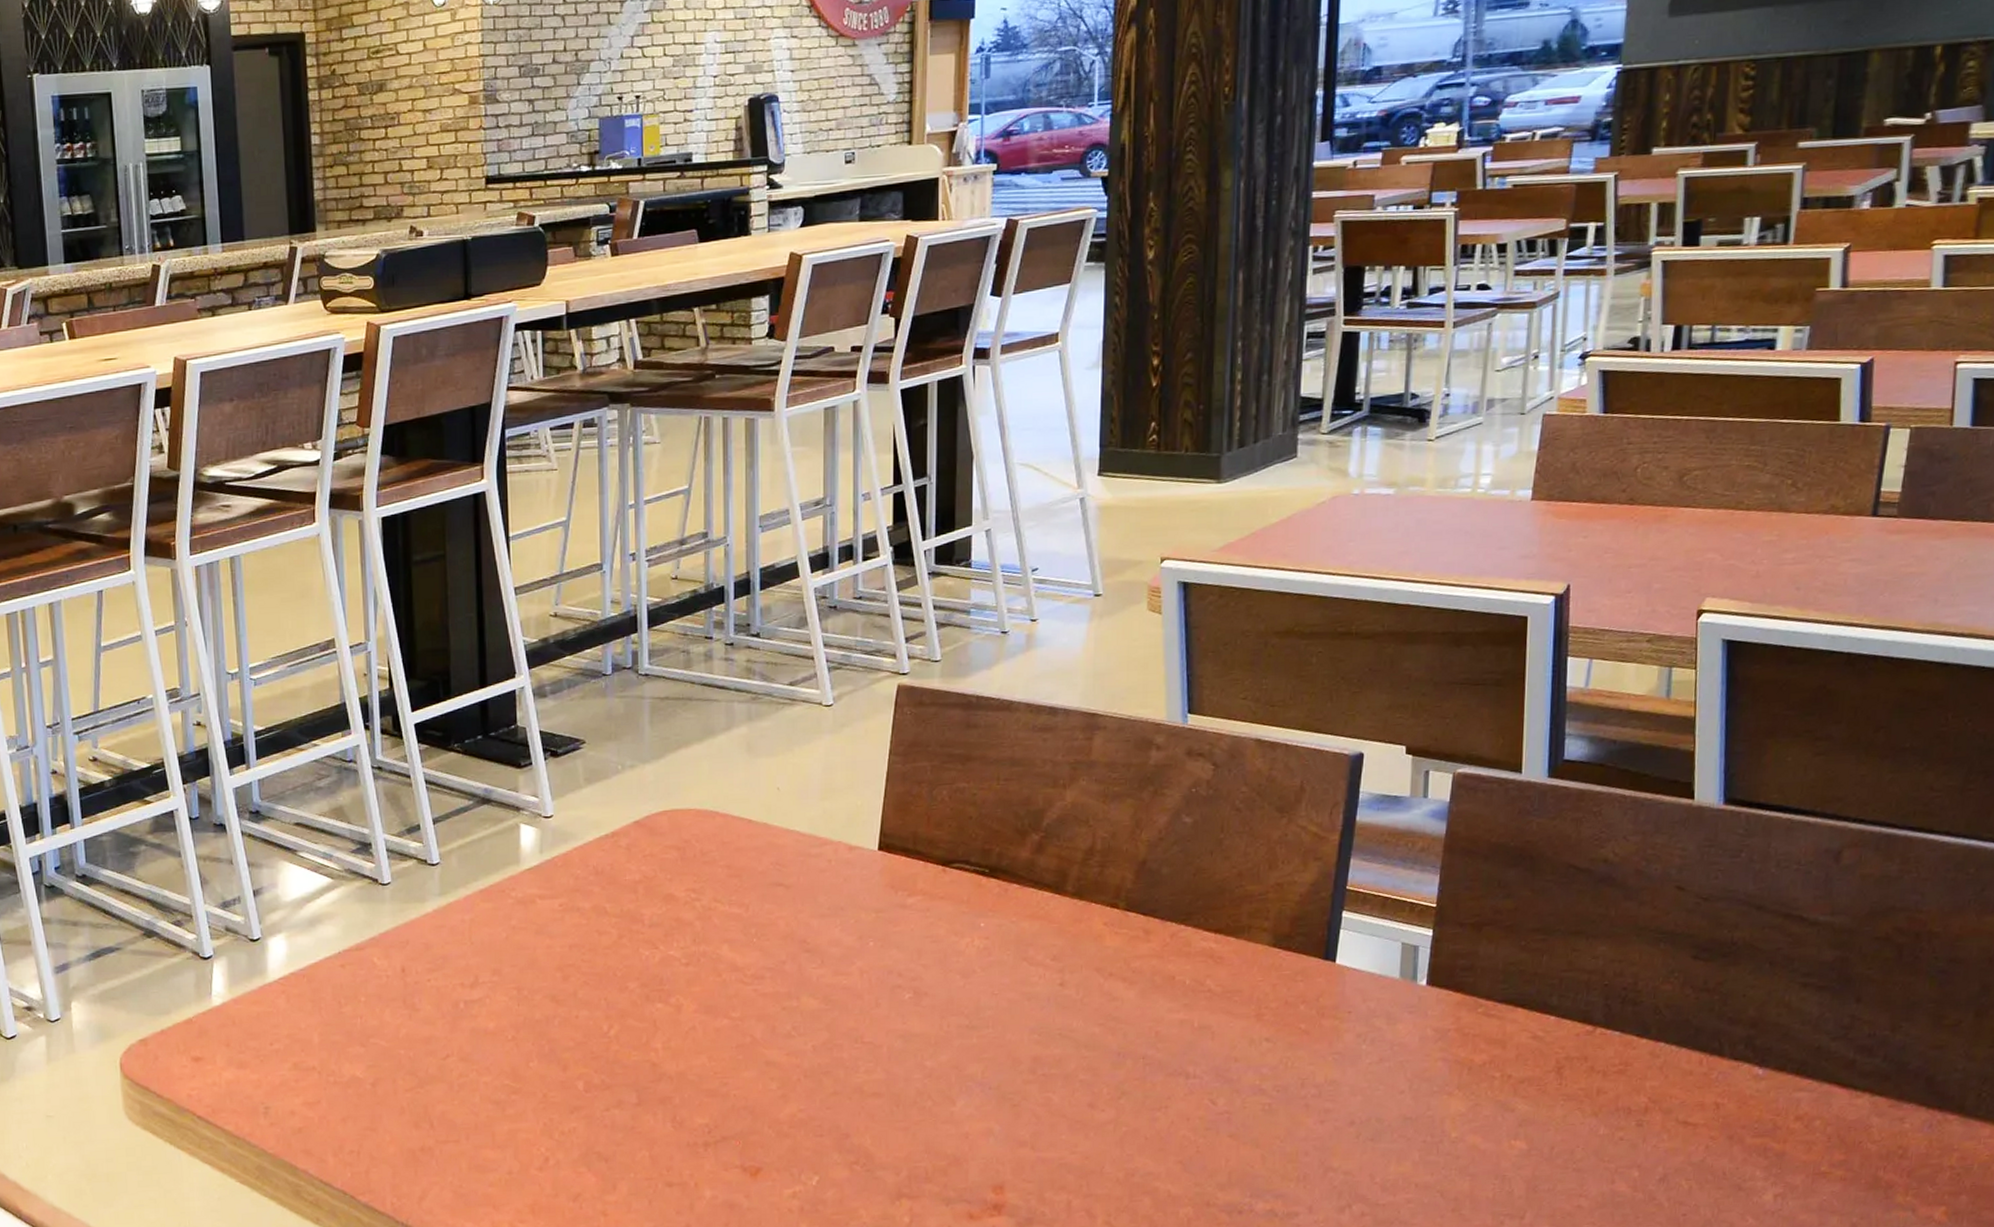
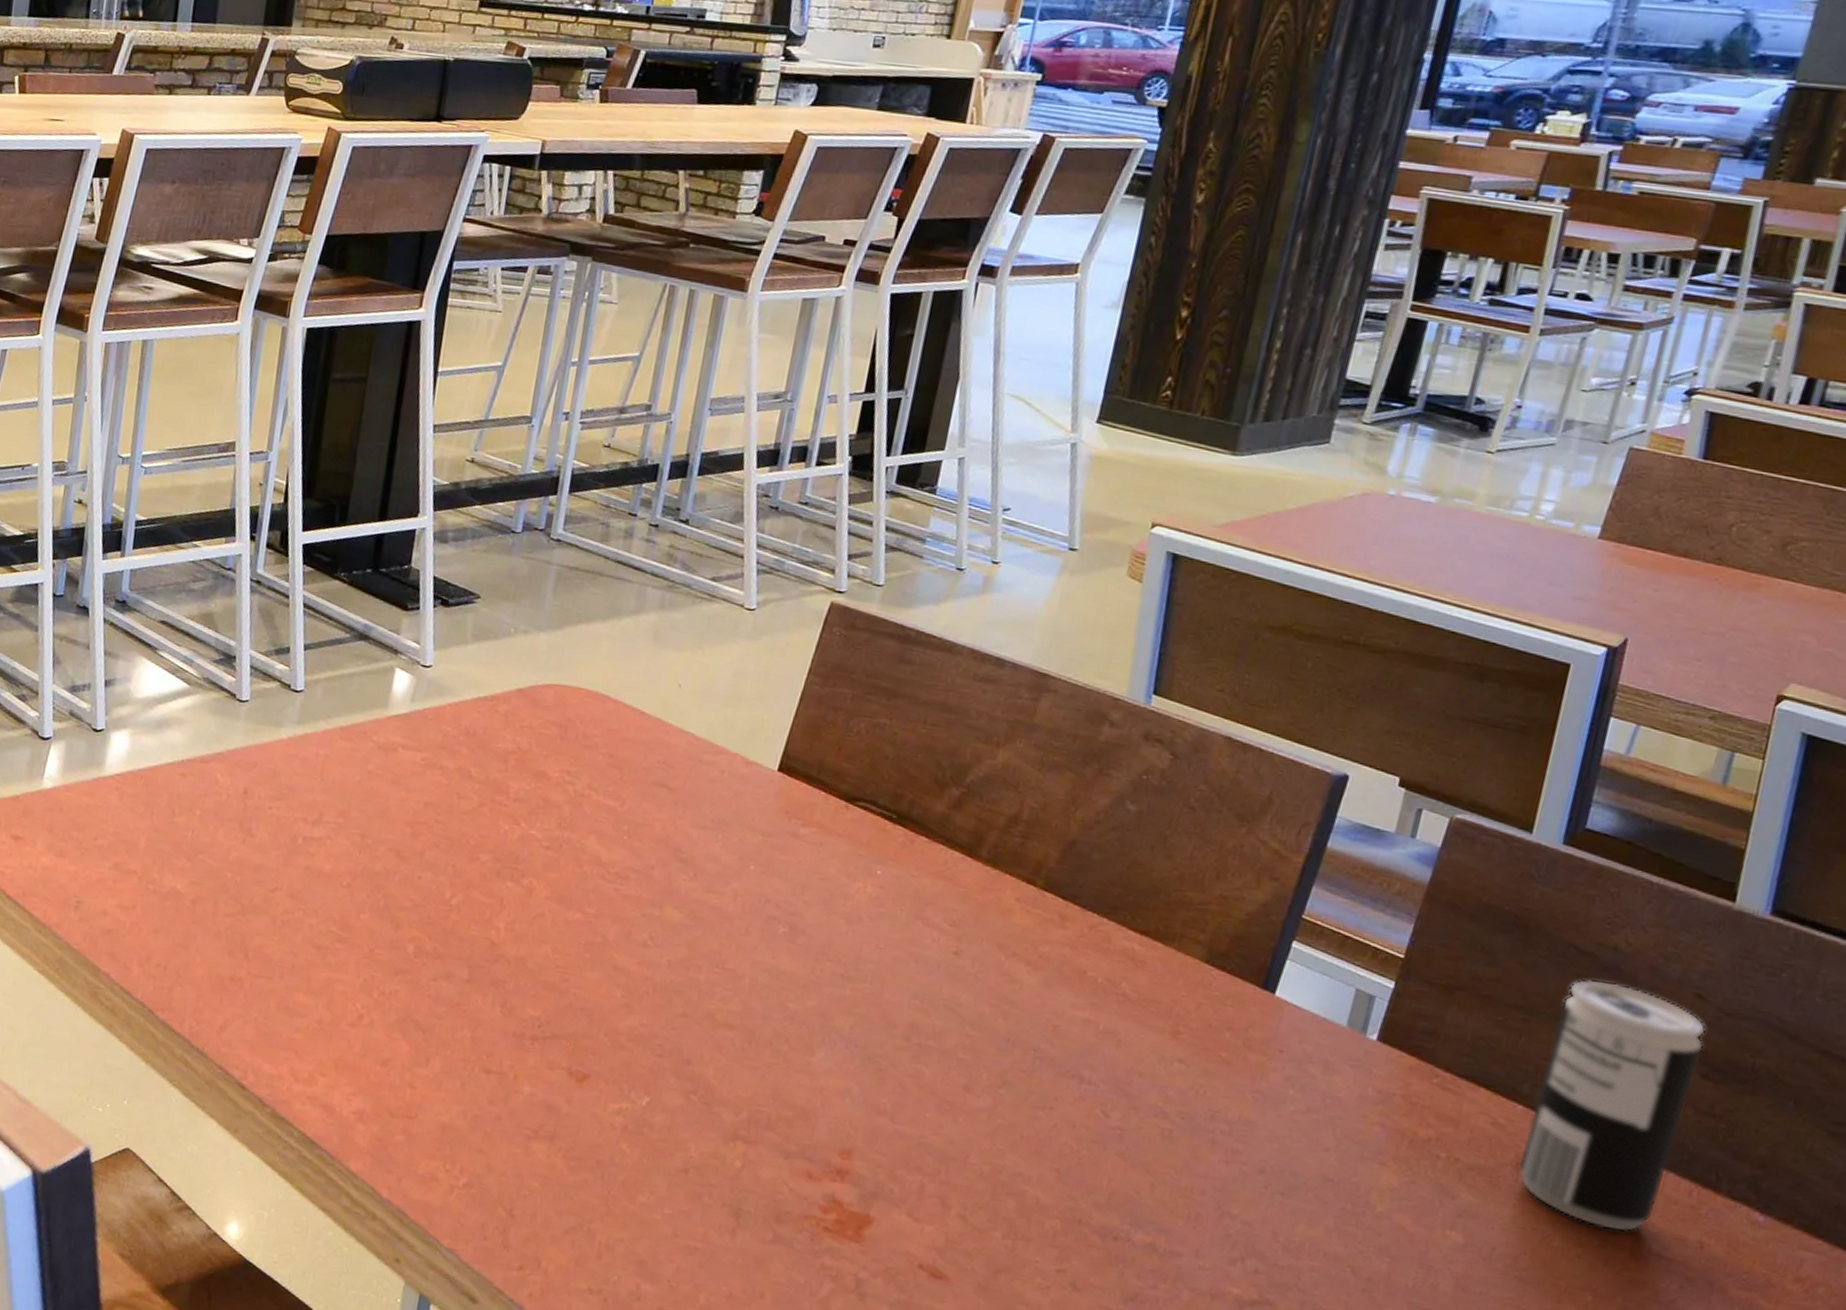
beverage can: none [1559,891,1690,1110] -> present [1517,979,1706,1232]

